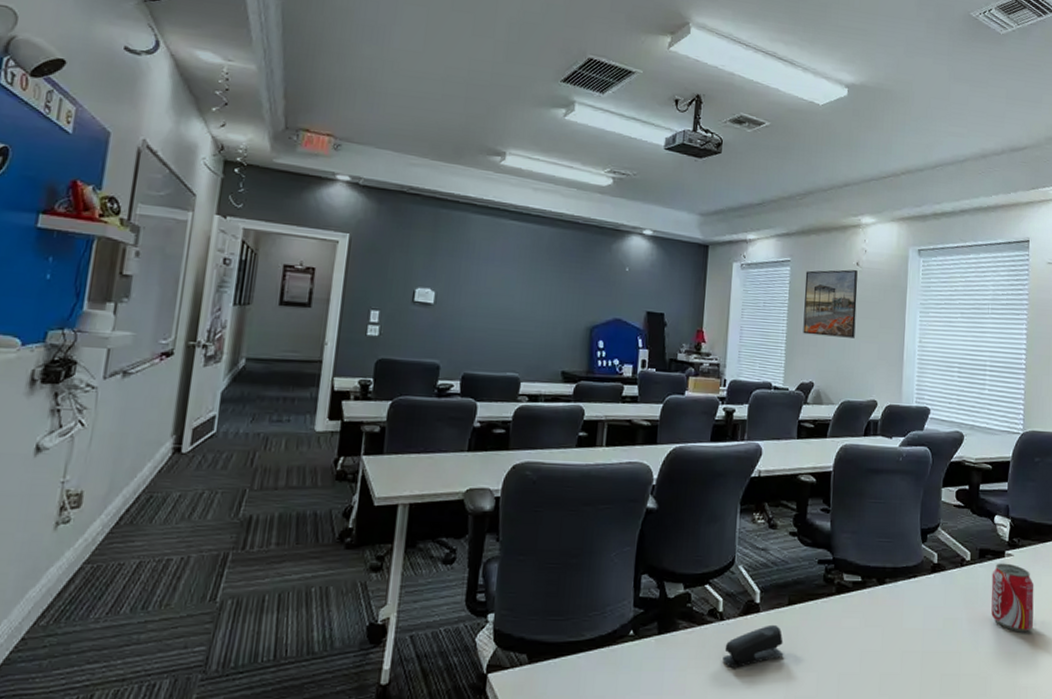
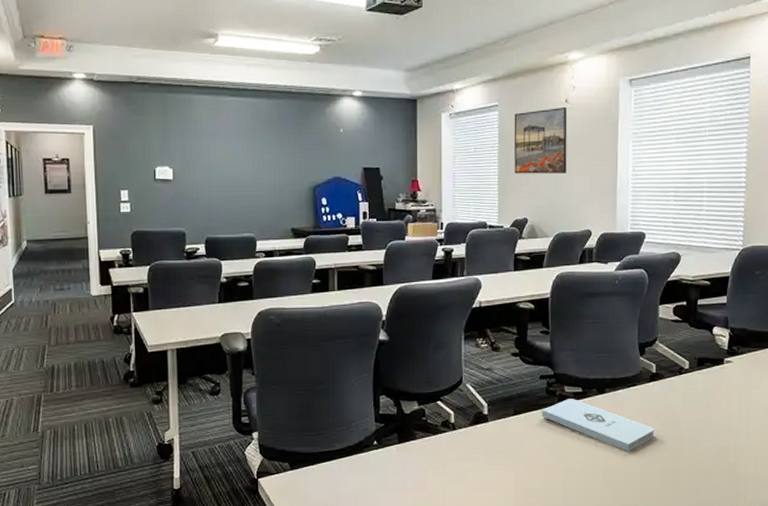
stapler: present [722,624,784,668] -> none [457,431,512,468]
notepad: none [817,589,935,653] -> present [541,399,655,451]
beverage can: present [991,563,1034,633] -> none [710,369,754,430]

